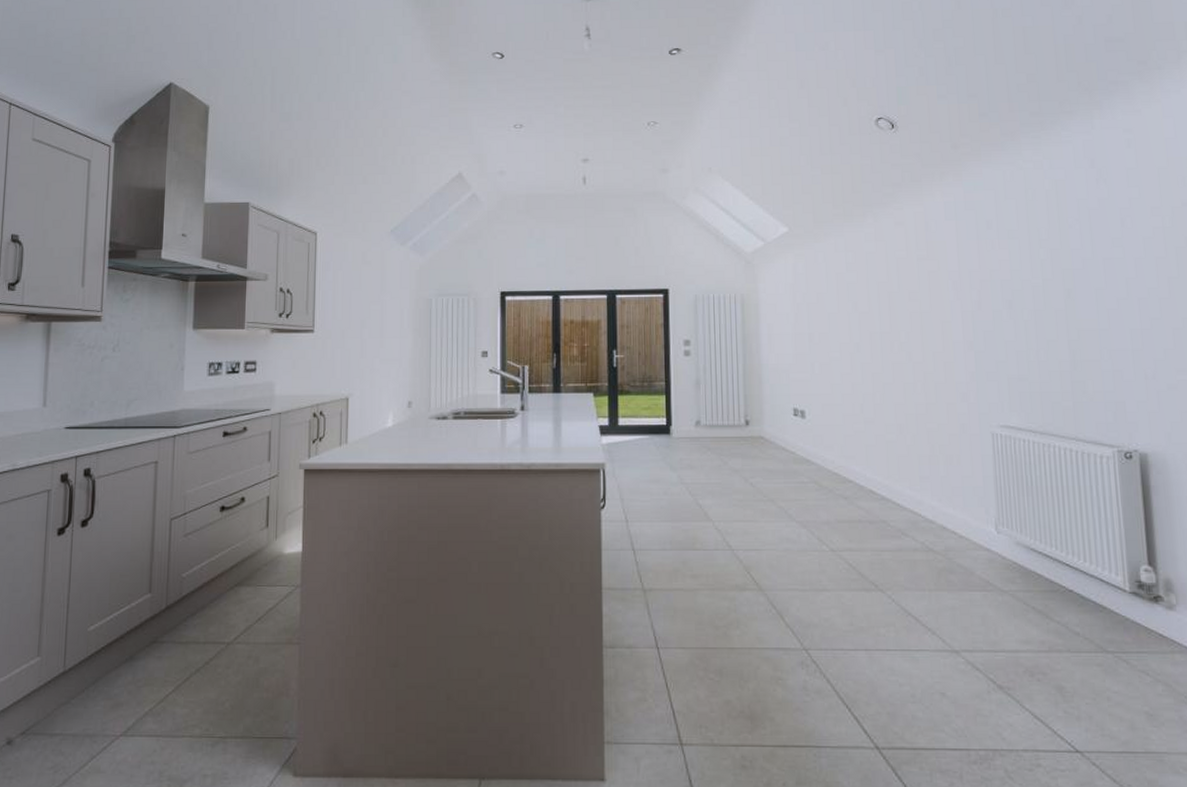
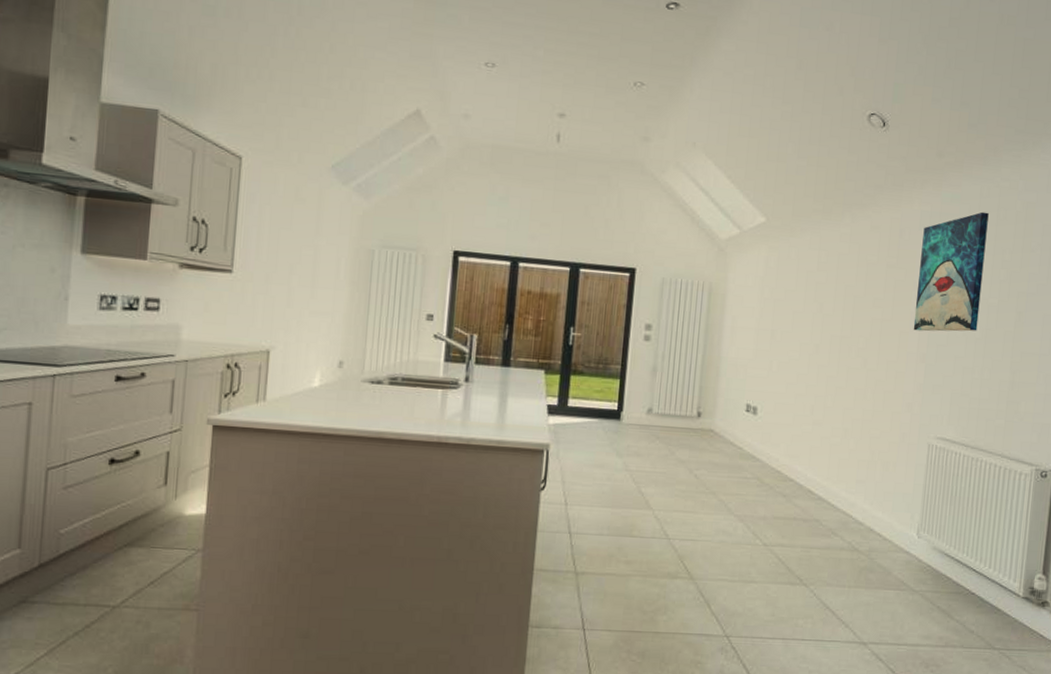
wall art: none [950,195,1025,319] -> present [913,212,989,332]

